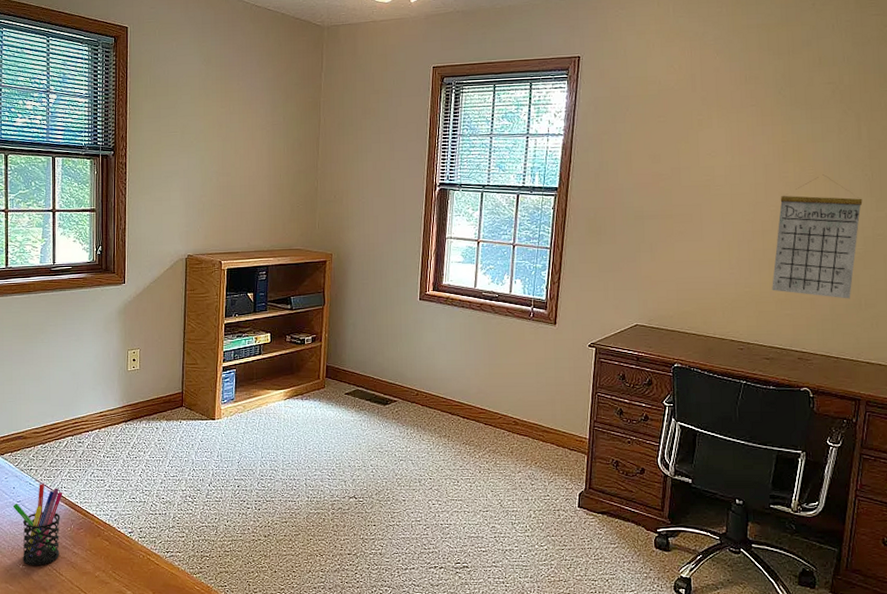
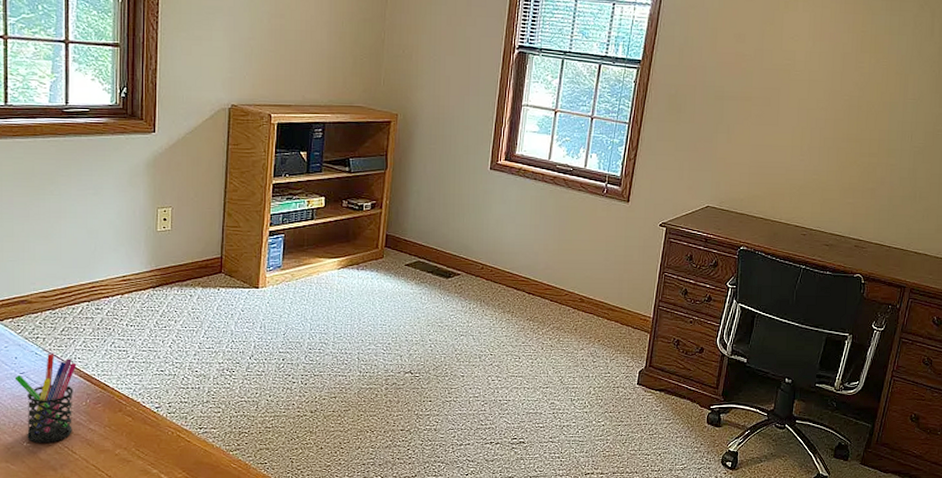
calendar: present [772,174,863,299] -> none [838,67,928,191]

